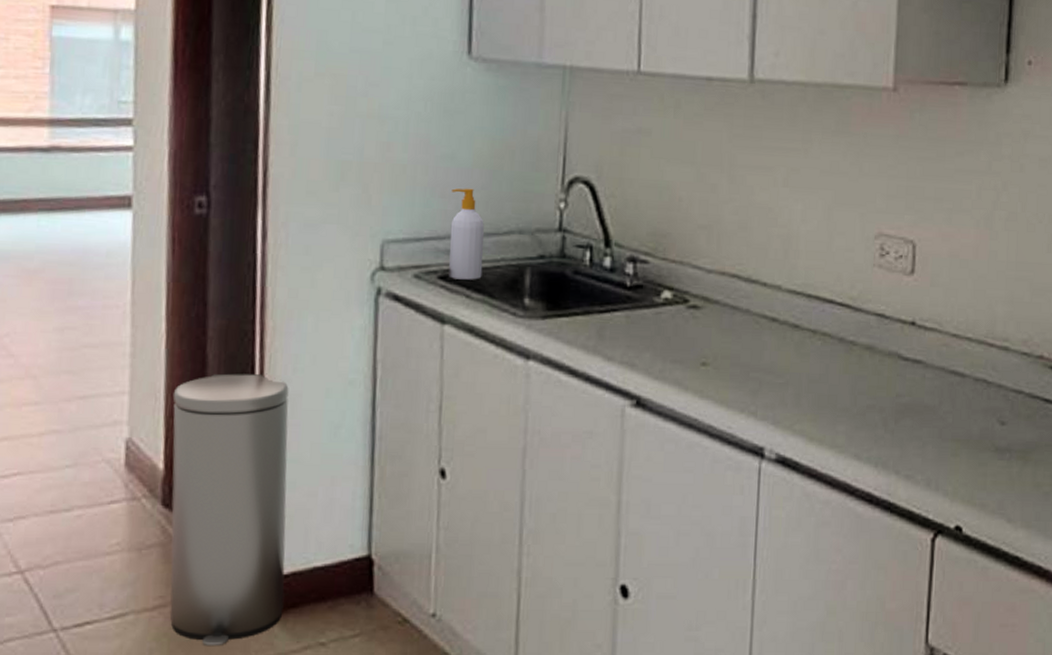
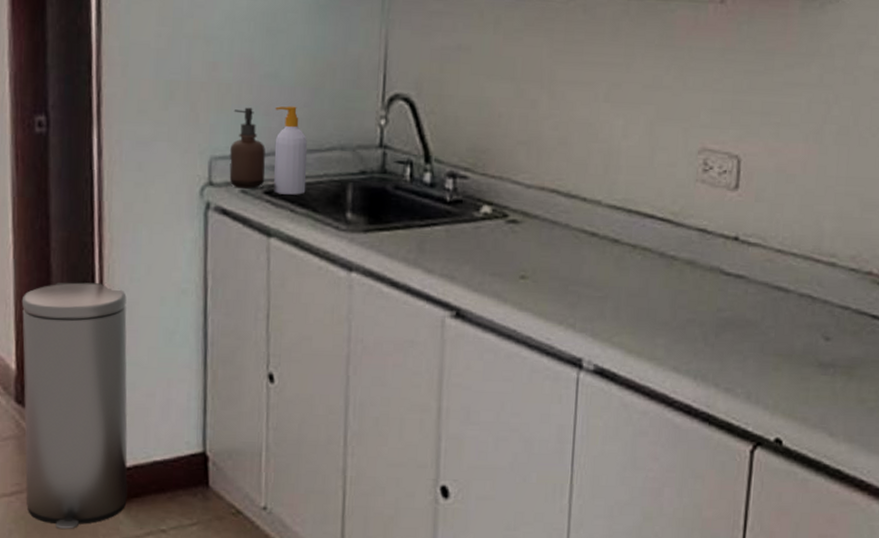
soap dispenser: none [402,189,441,274] -> present [229,107,265,189]

